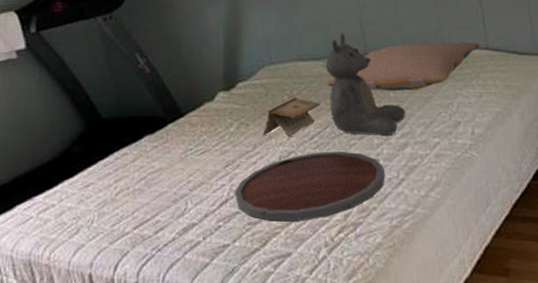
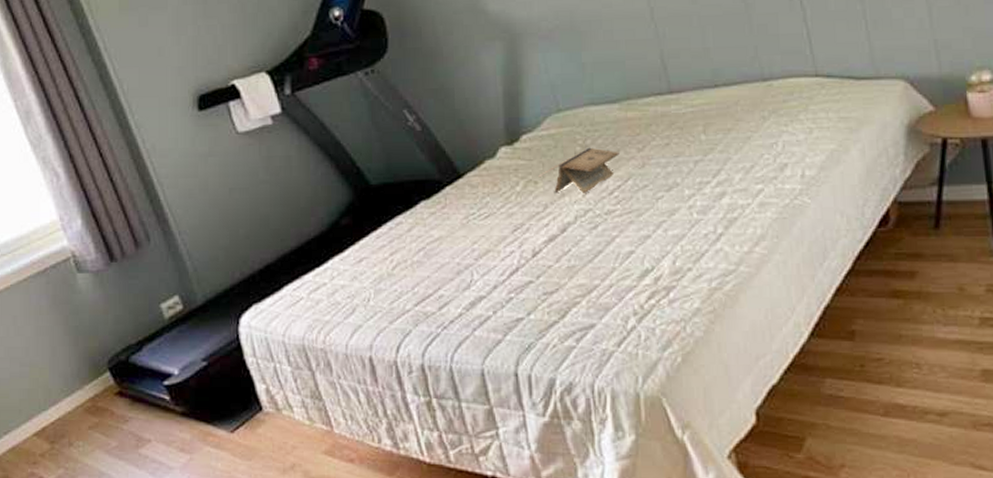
tray: present [235,151,385,222] -> none [526,206,700,290]
teddy bear: present [325,33,406,135] -> none [622,69,721,185]
pillow: present [327,42,480,92] -> none [625,69,807,134]

